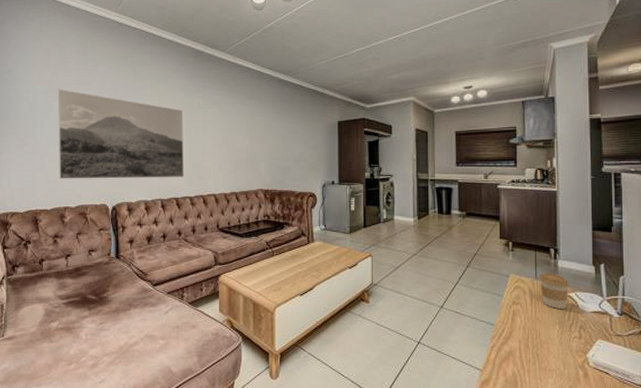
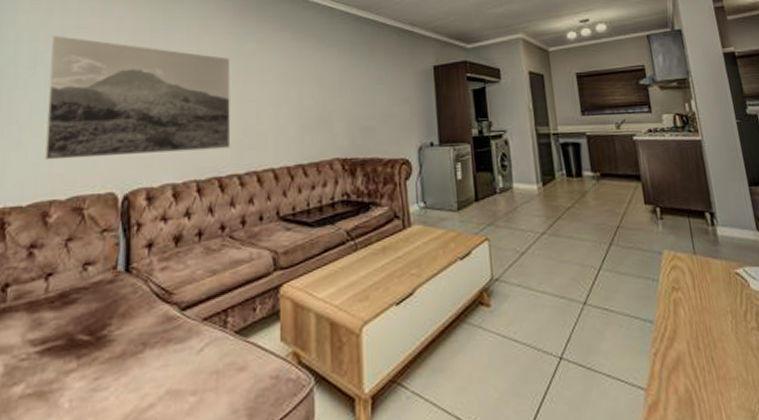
coffee cup: present [539,273,570,309] -> none [698,244,736,292]

